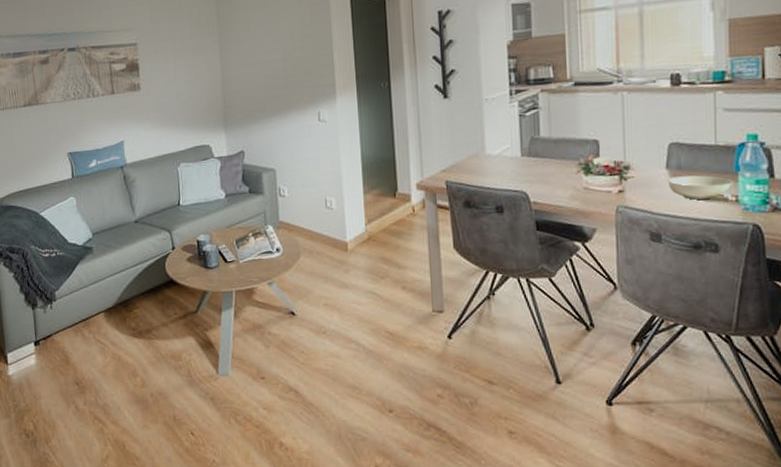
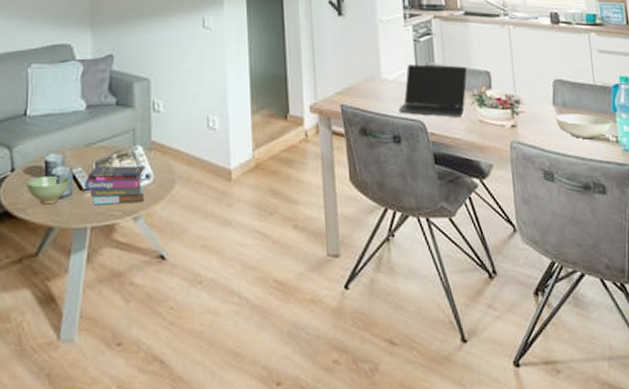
bowl: none [183,251,218,274] -> present [25,175,71,205]
books: none [228,241,277,274] -> present [85,165,146,206]
laptop: none [502,137,574,187] -> present [398,64,467,118]

